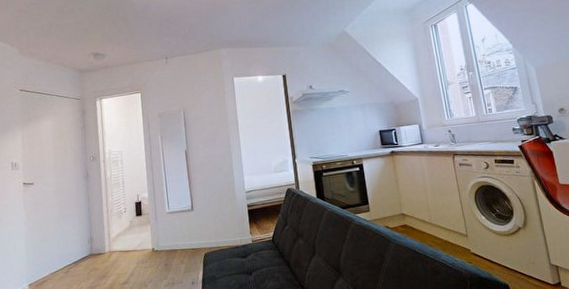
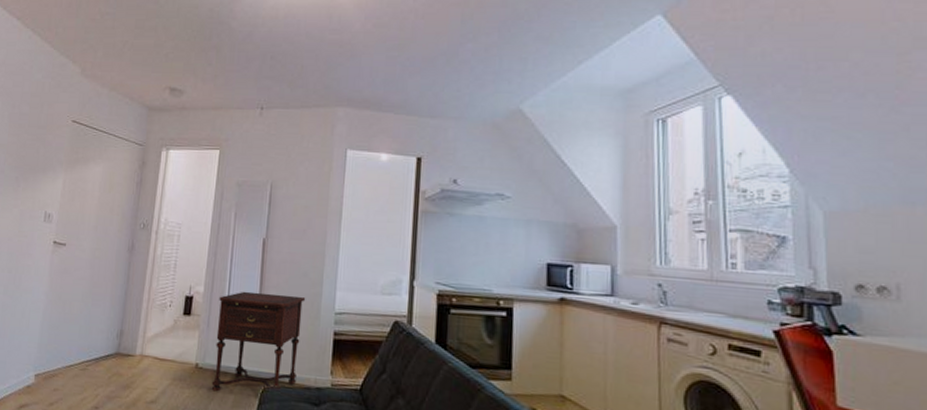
side table: none [161,185,227,265] -> present [211,291,306,392]

